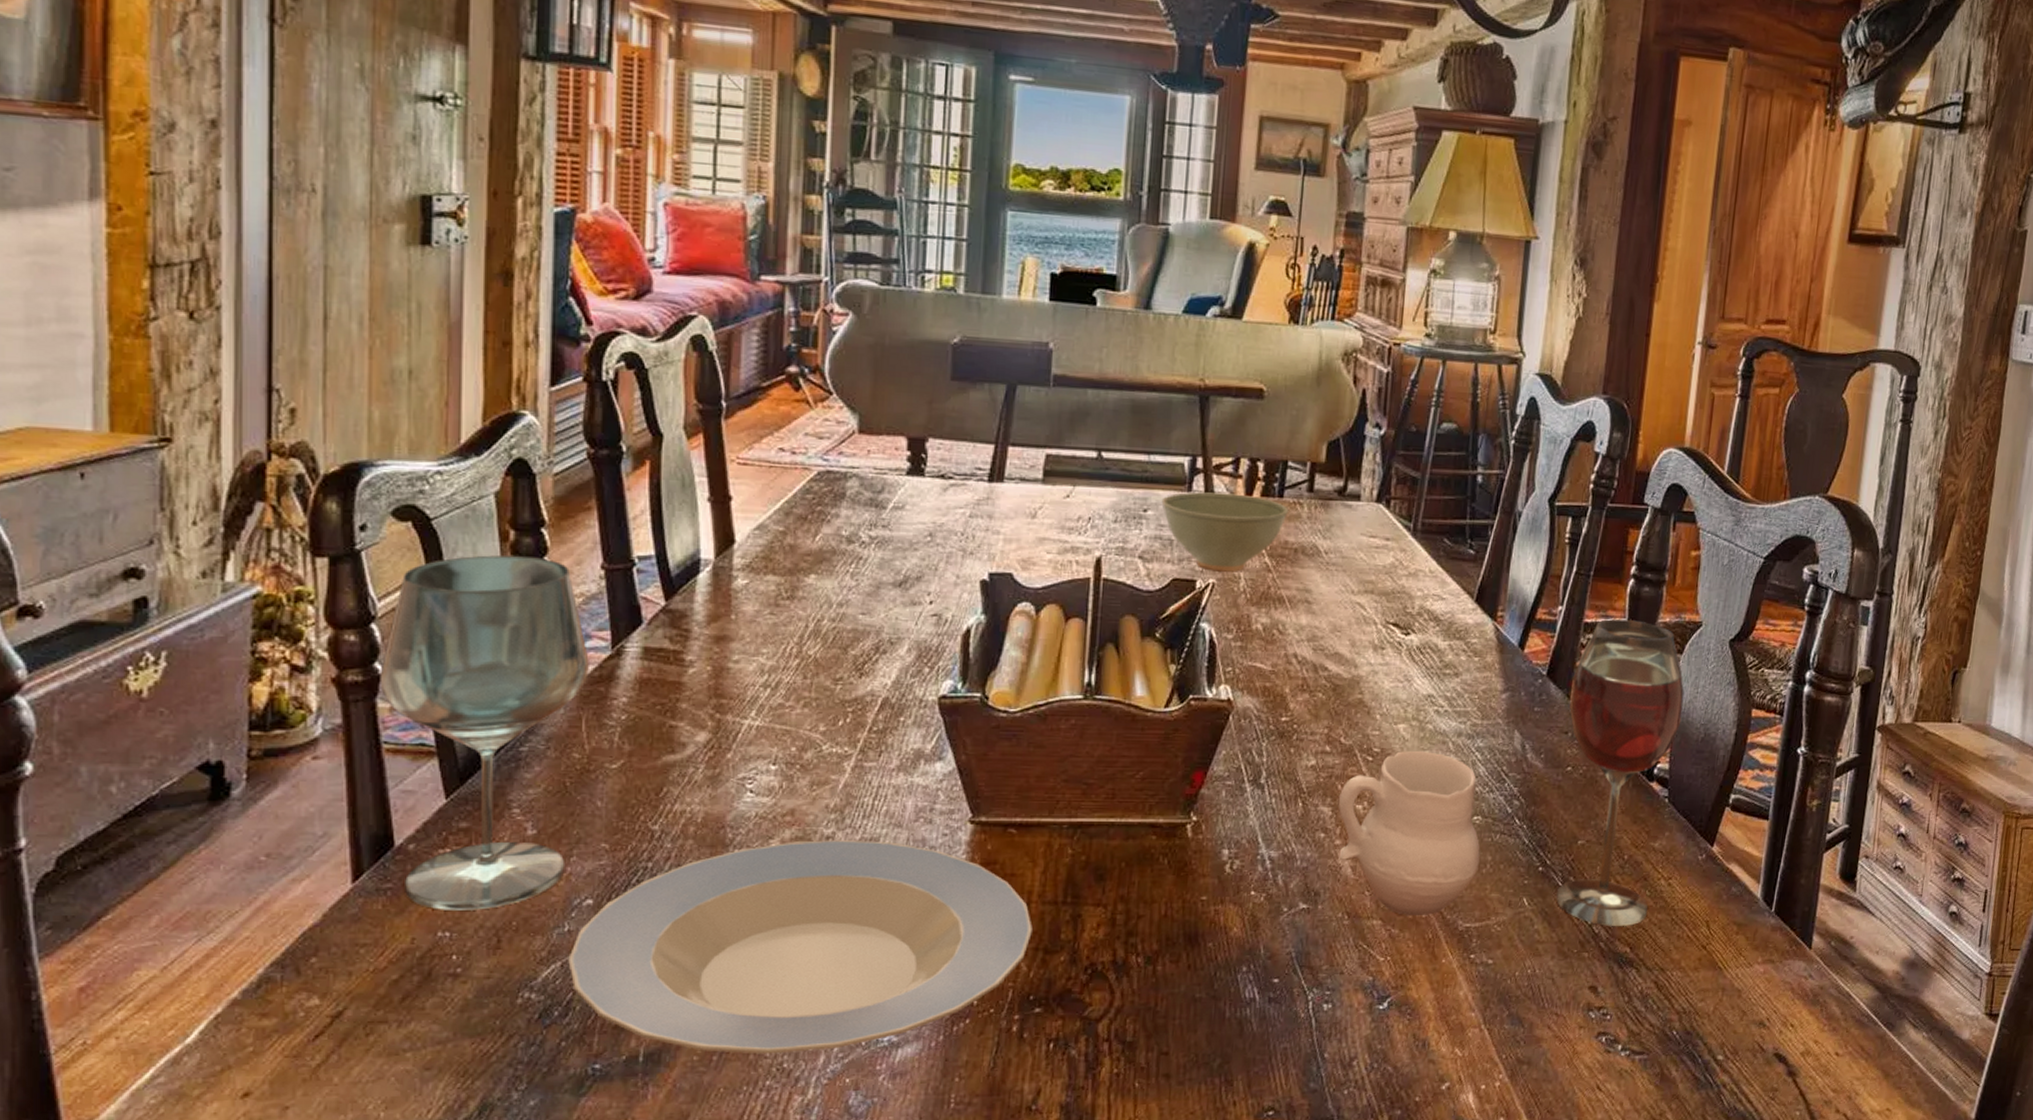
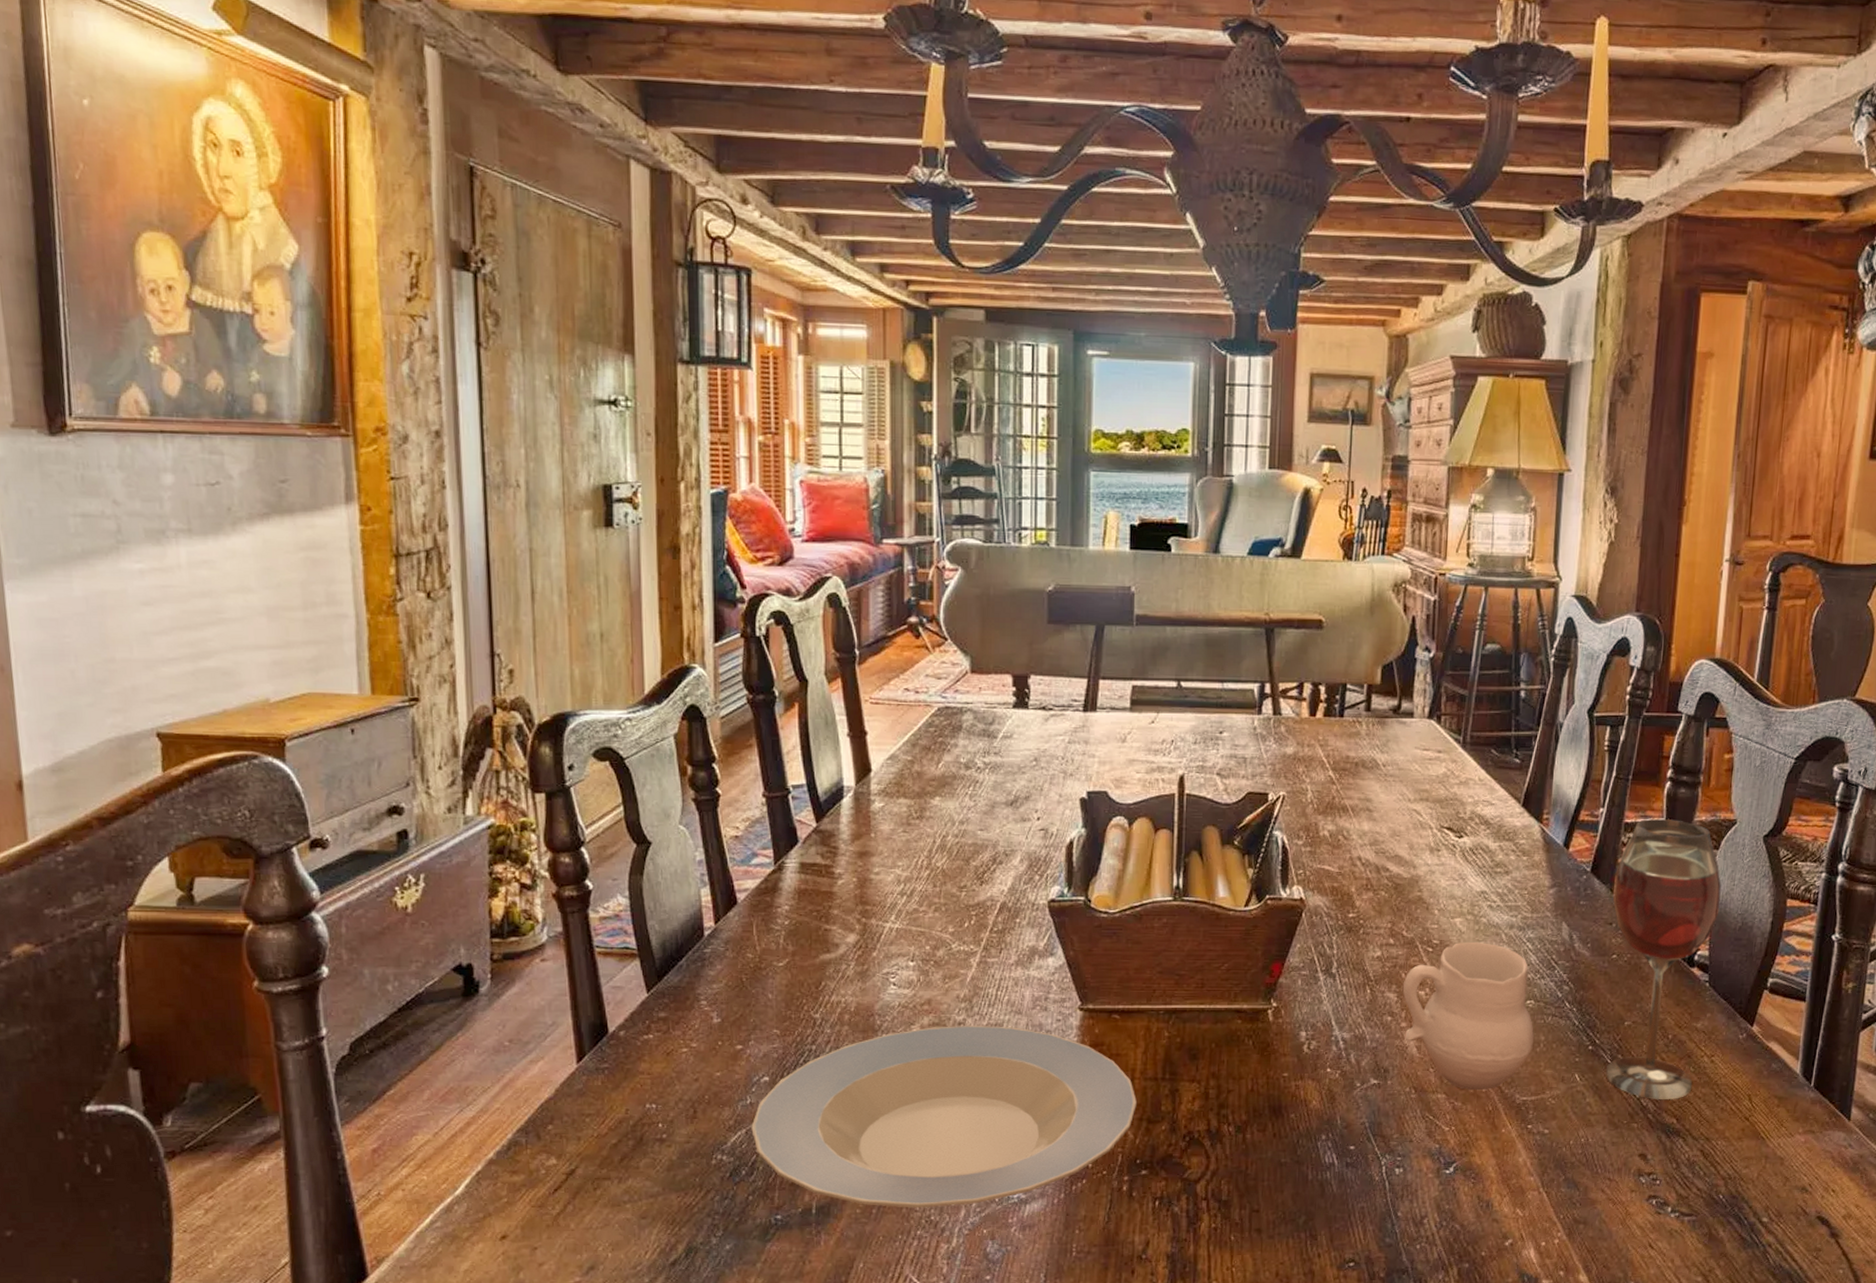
wine glass: present [380,555,589,910] -> none [590,788,757,1086]
bowl: present [1161,492,1289,572] -> none [1235,714,1350,785]

